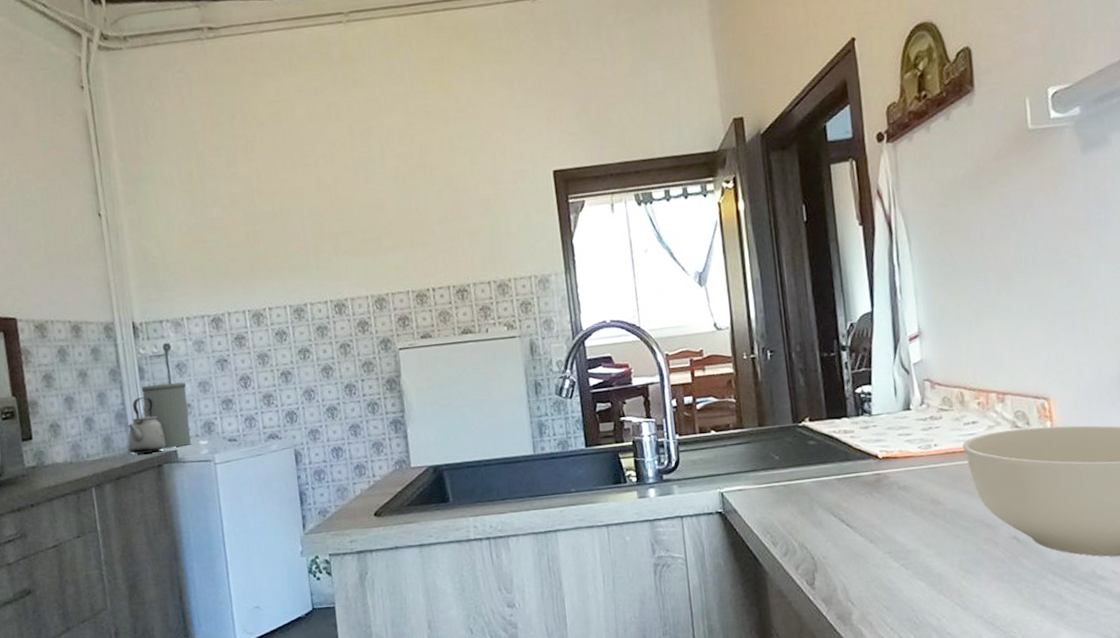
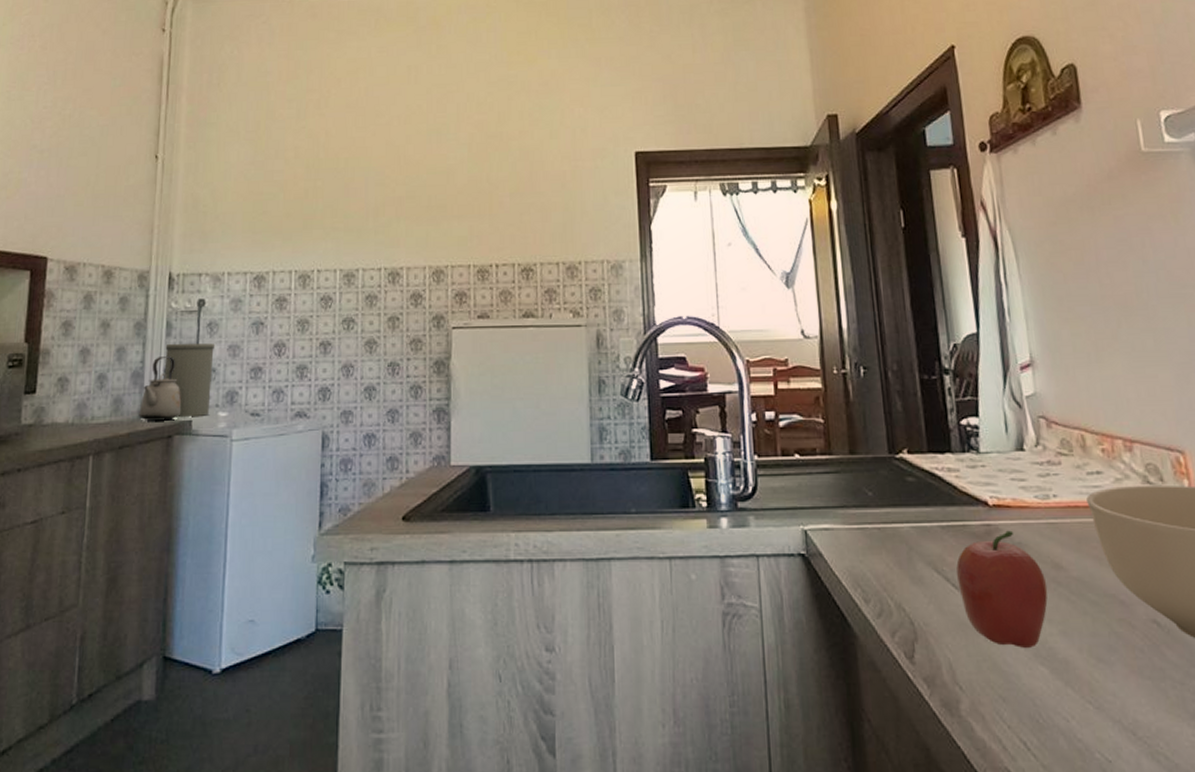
fruit: none [850,477,927,569] -> present [956,530,1048,648]

